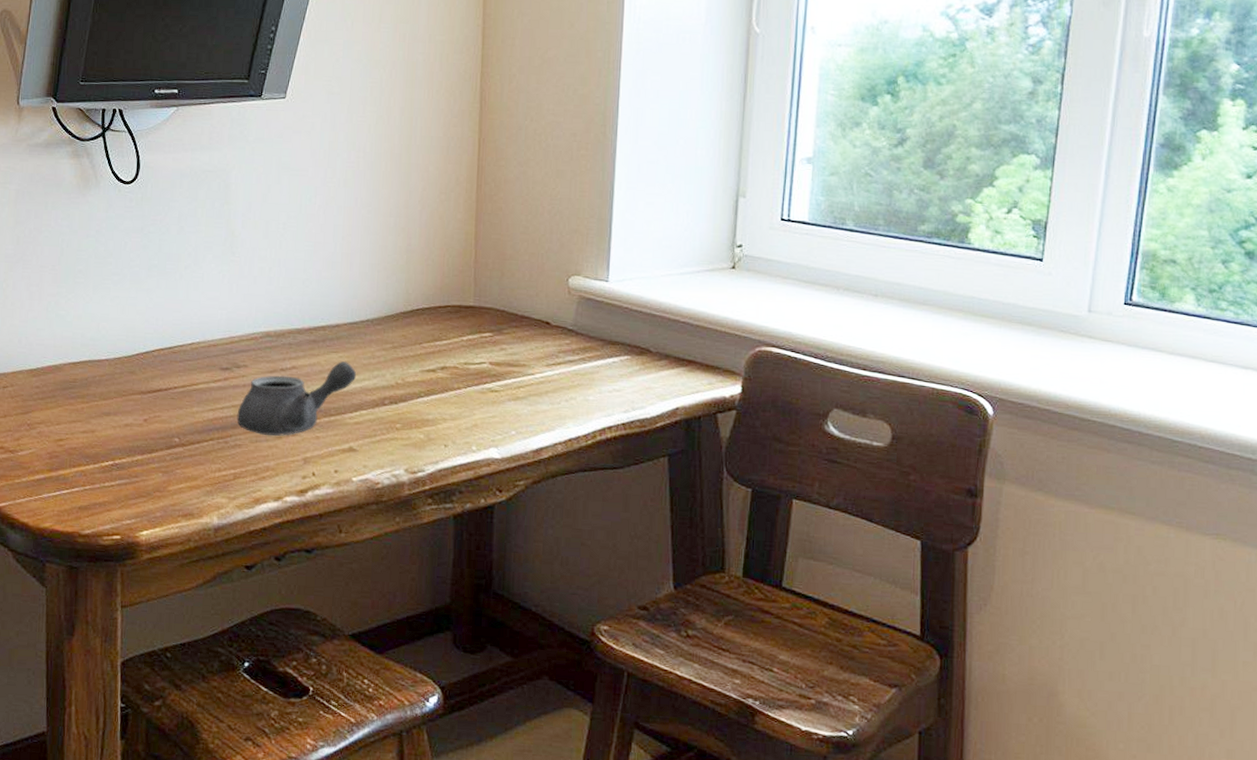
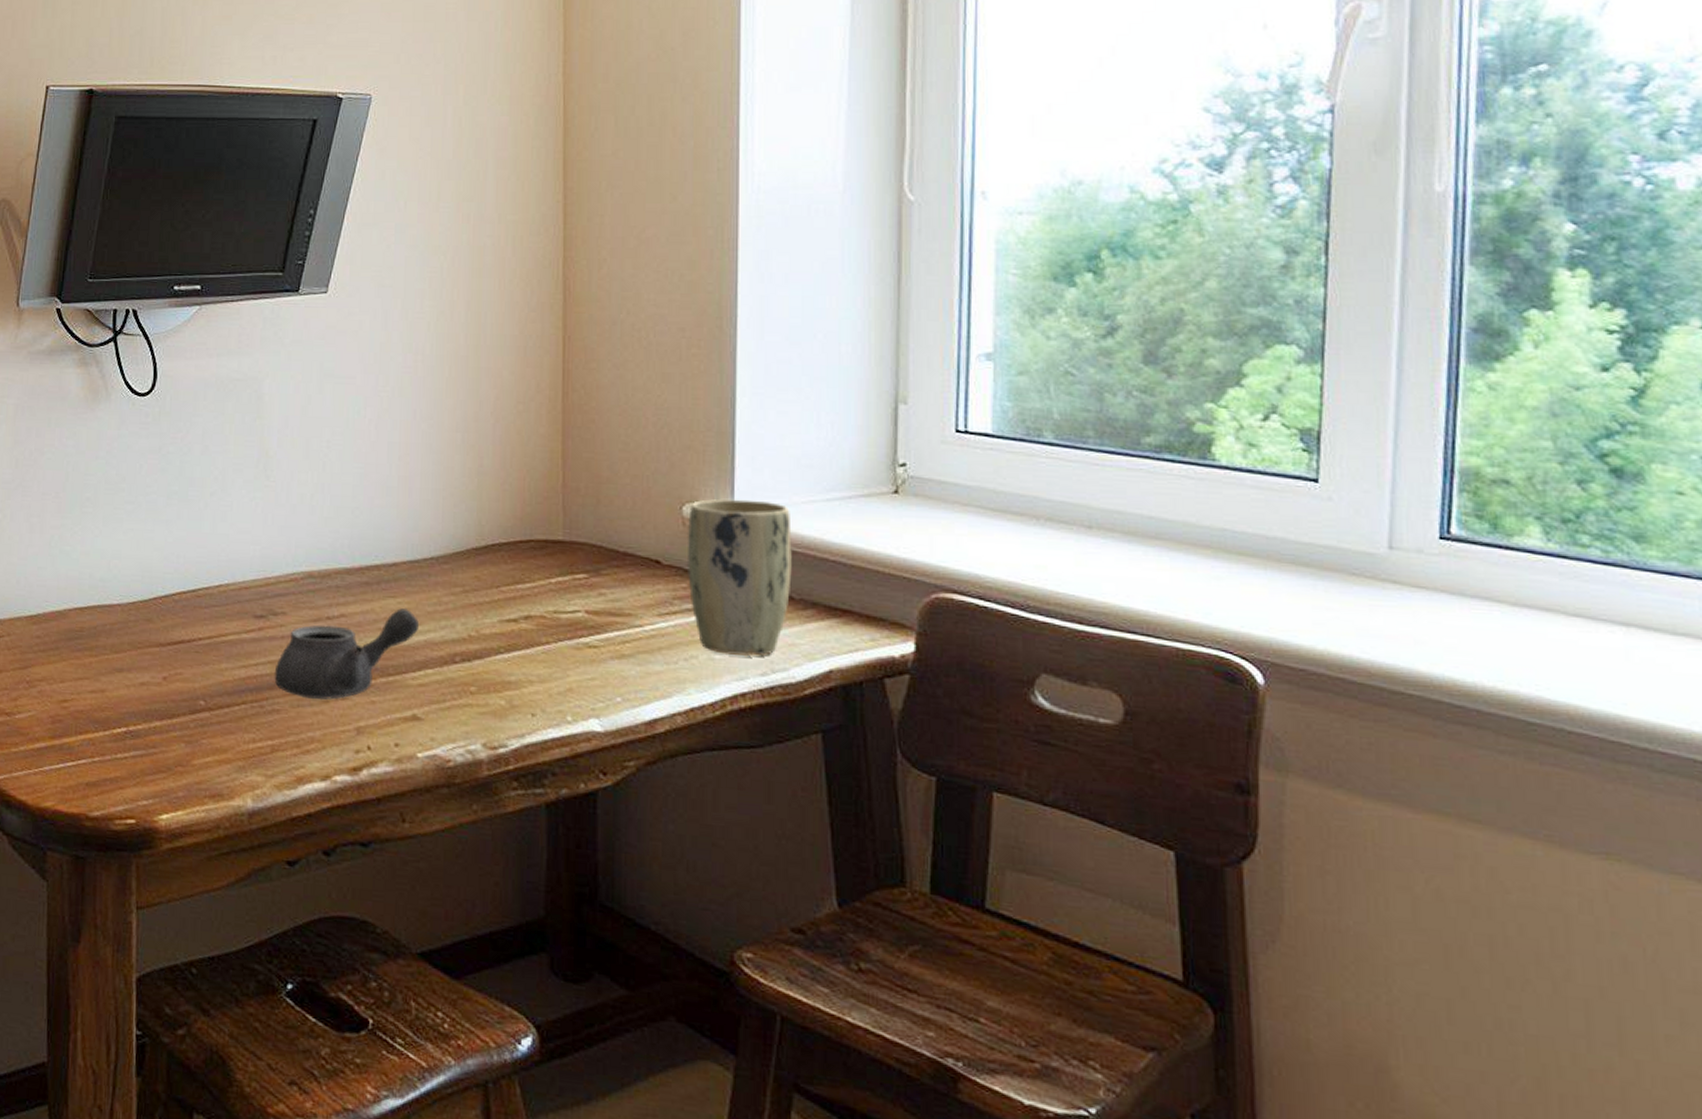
plant pot: none [571,272,653,398] -> present [687,498,792,657]

